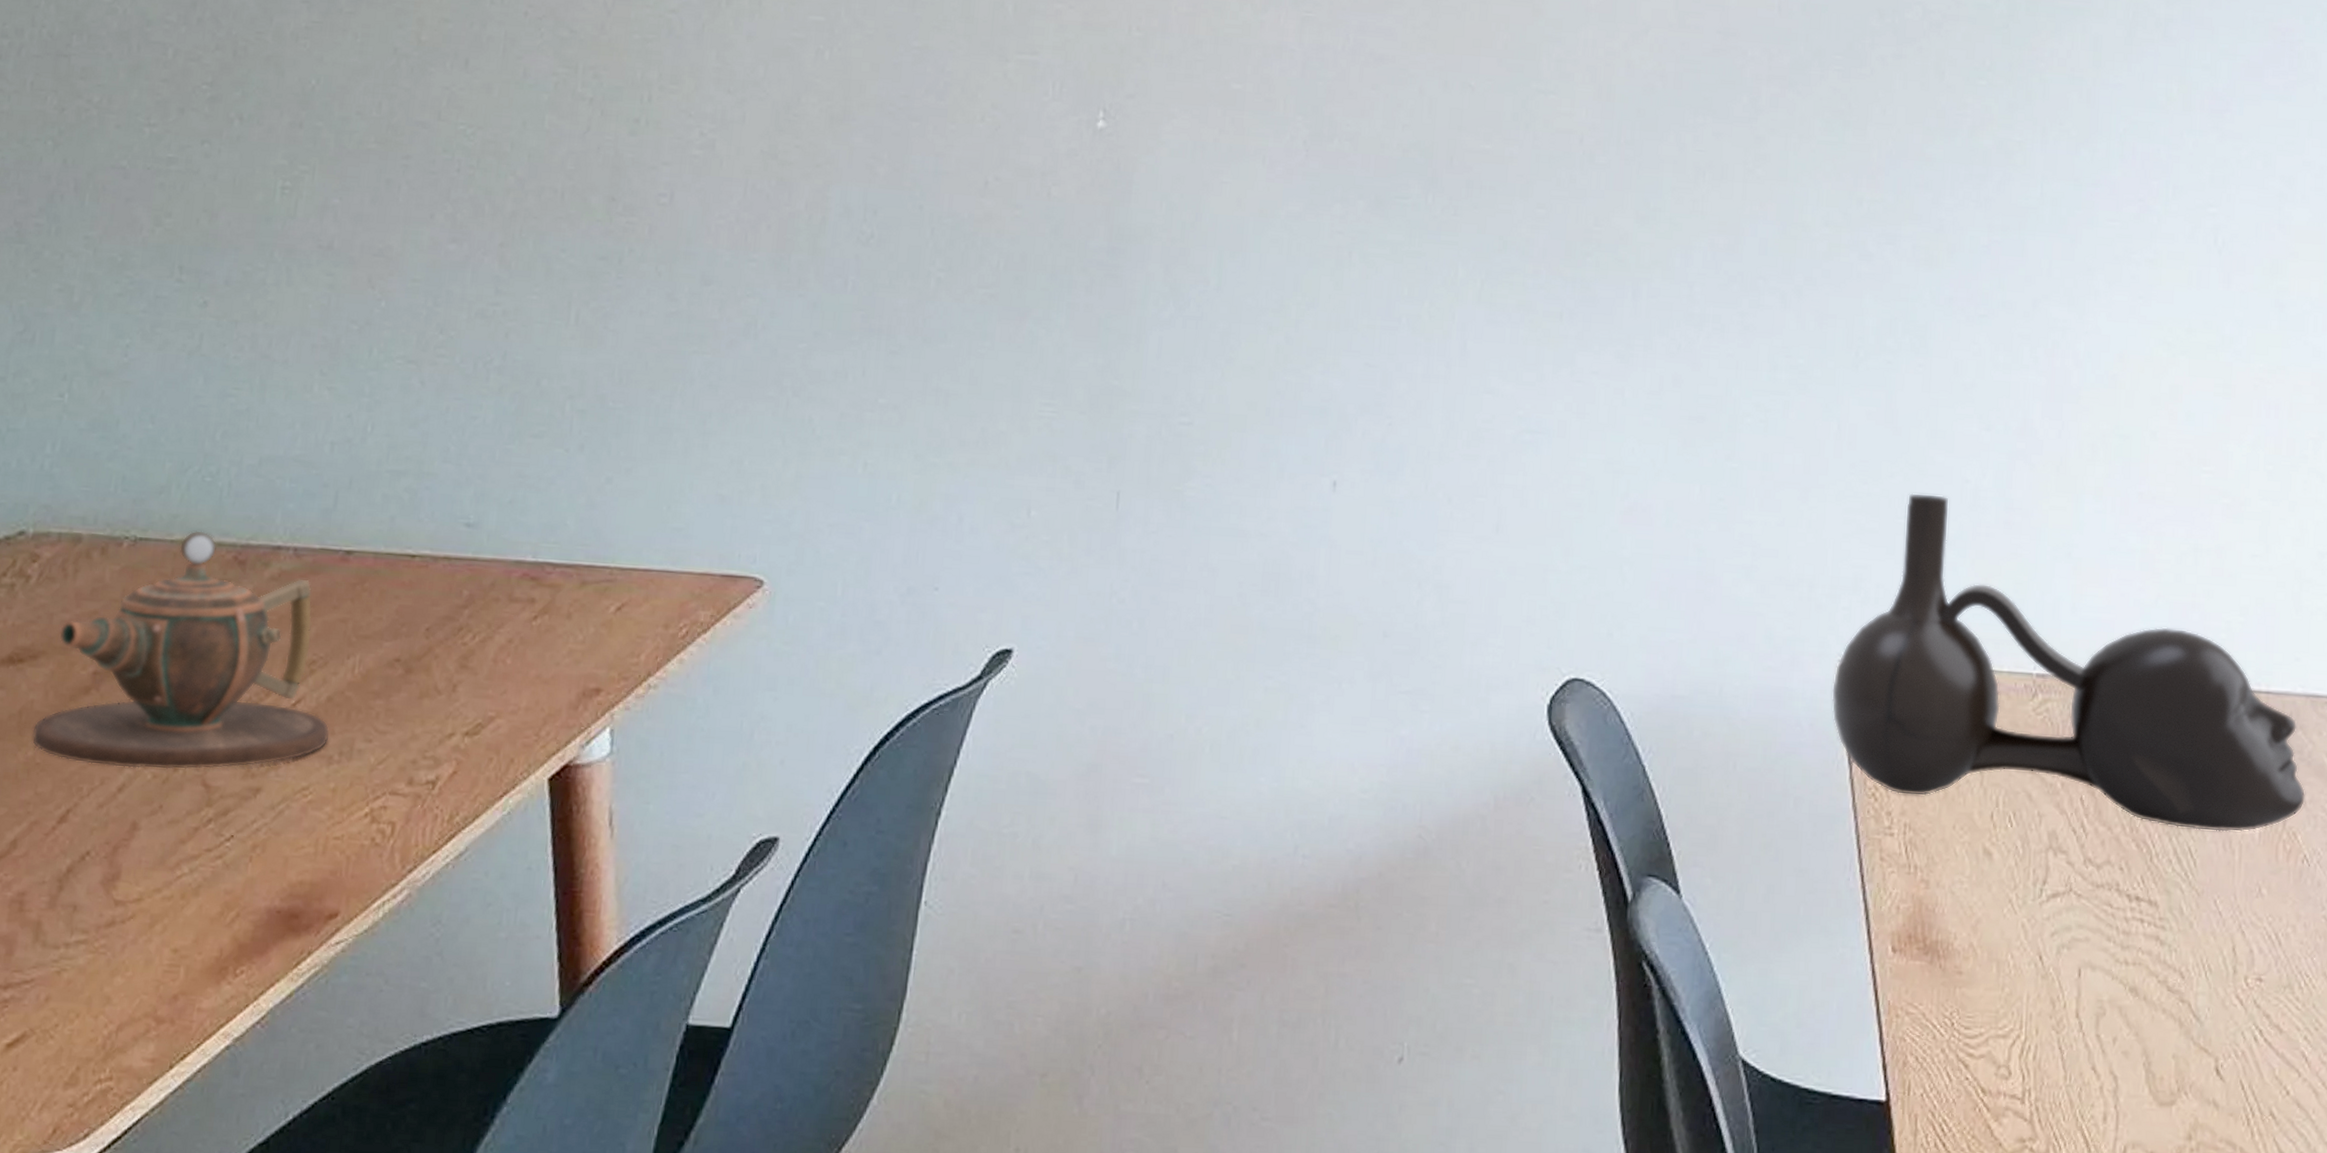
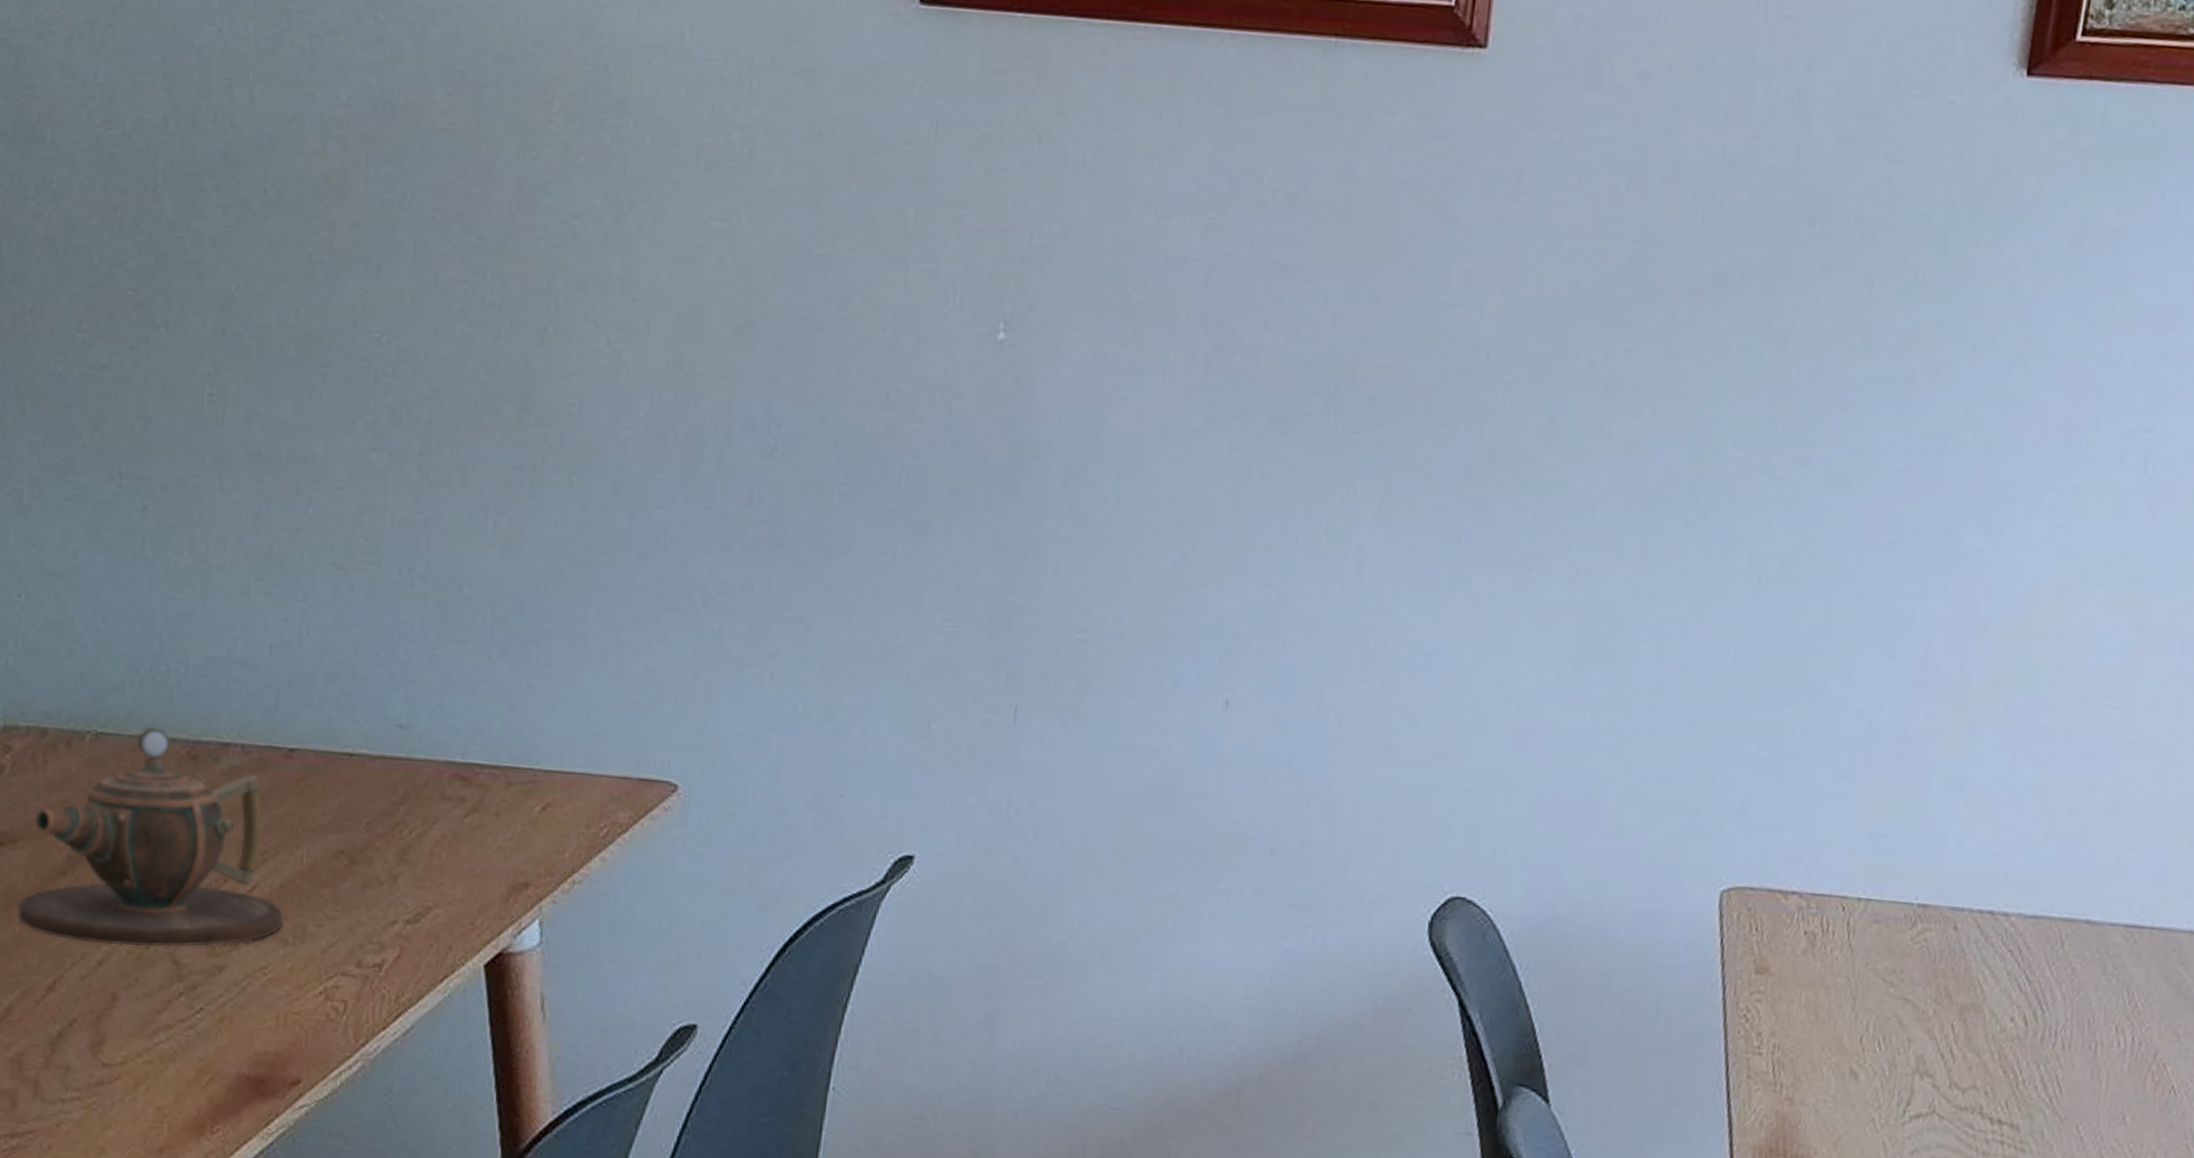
decorative vase: present [1831,492,2306,833] -> none [1709,722,2181,1062]

